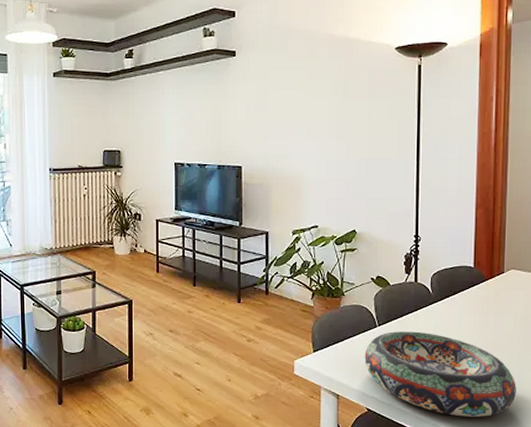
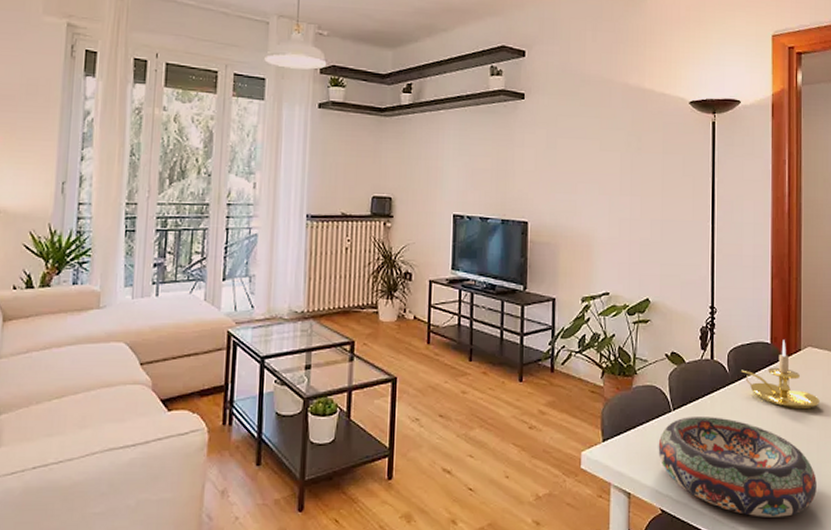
candle holder: none [444,264,523,325] -> present [741,340,821,410]

